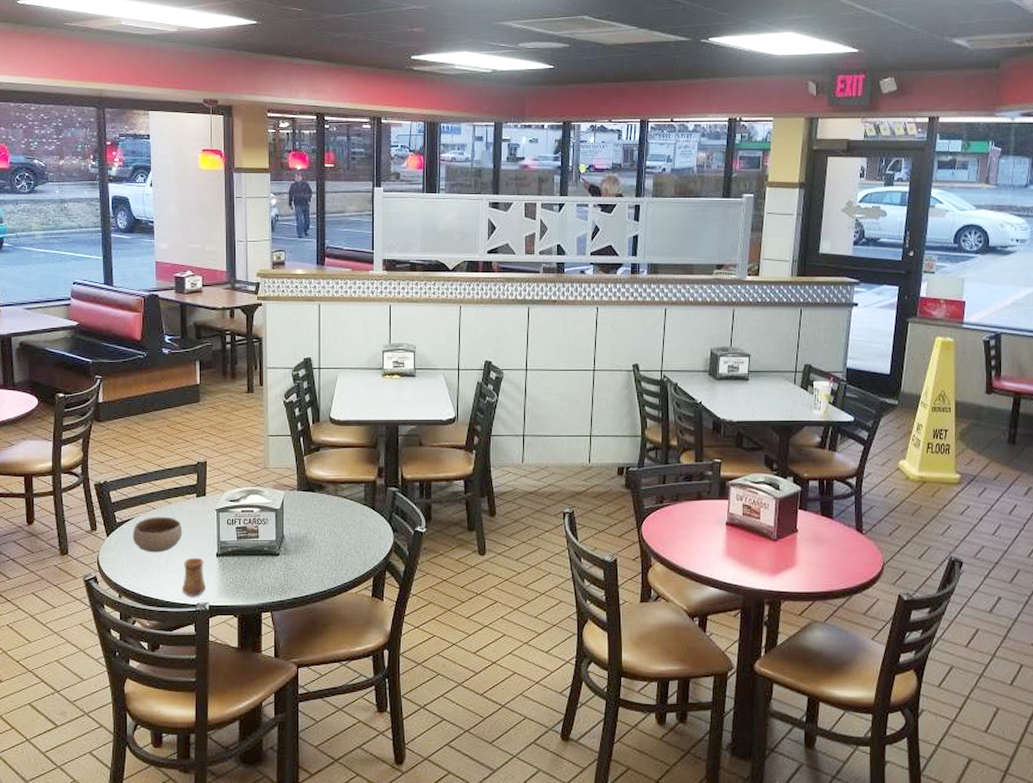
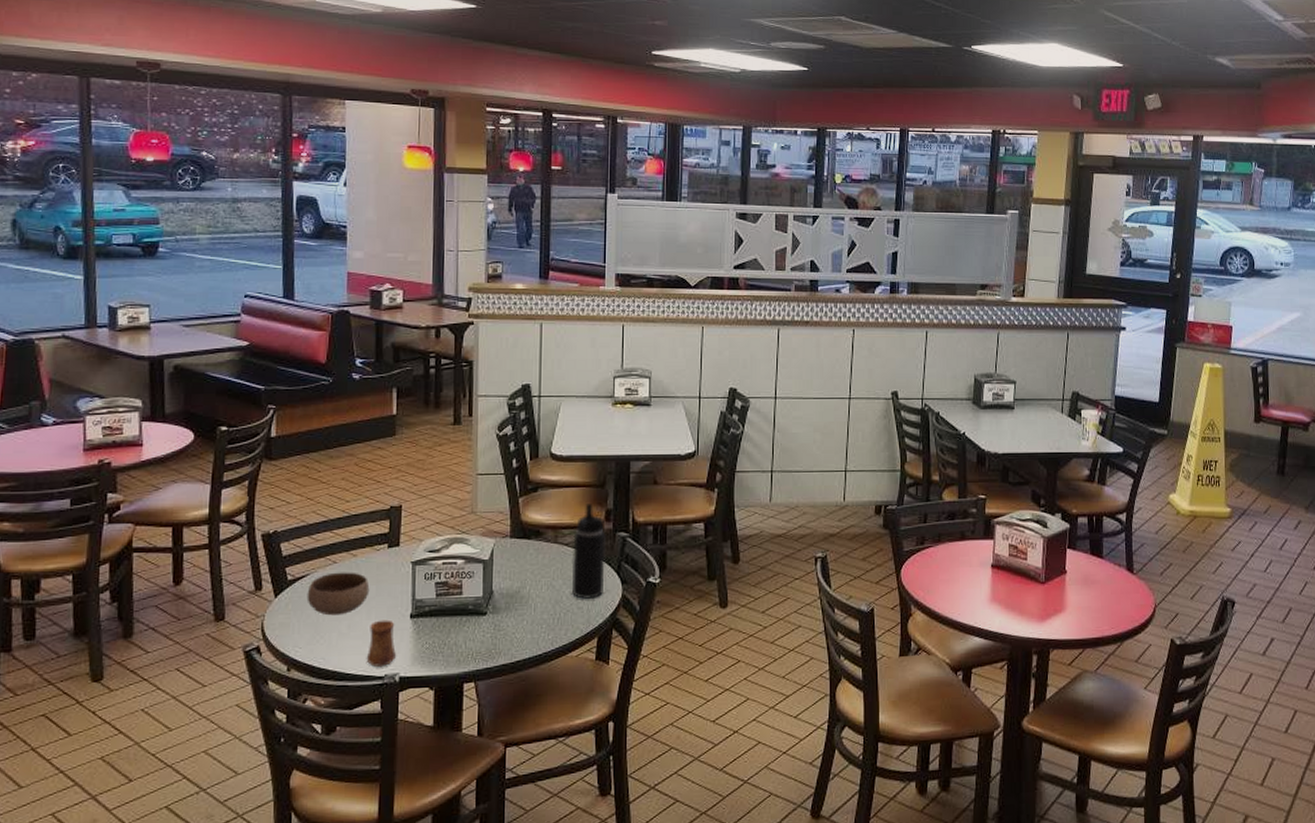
water bottle: none [350,461,378,544] -> present [571,502,606,599]

